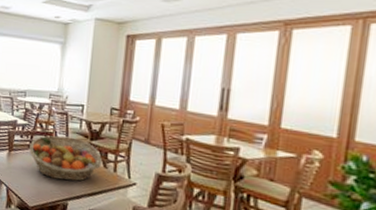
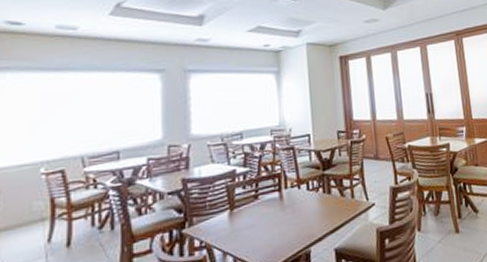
fruit basket: present [29,135,102,181] -> none [256,172,338,228]

